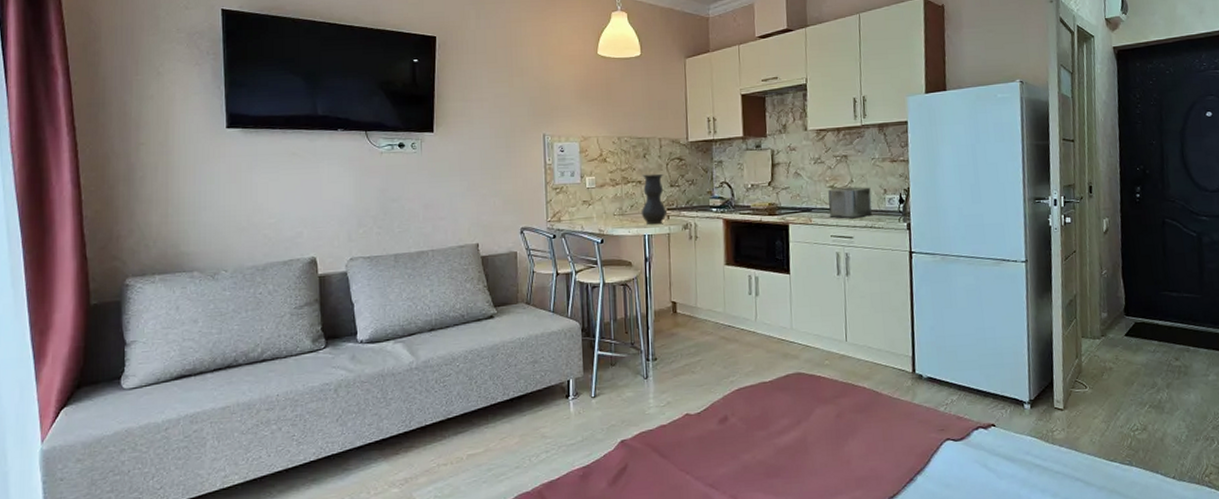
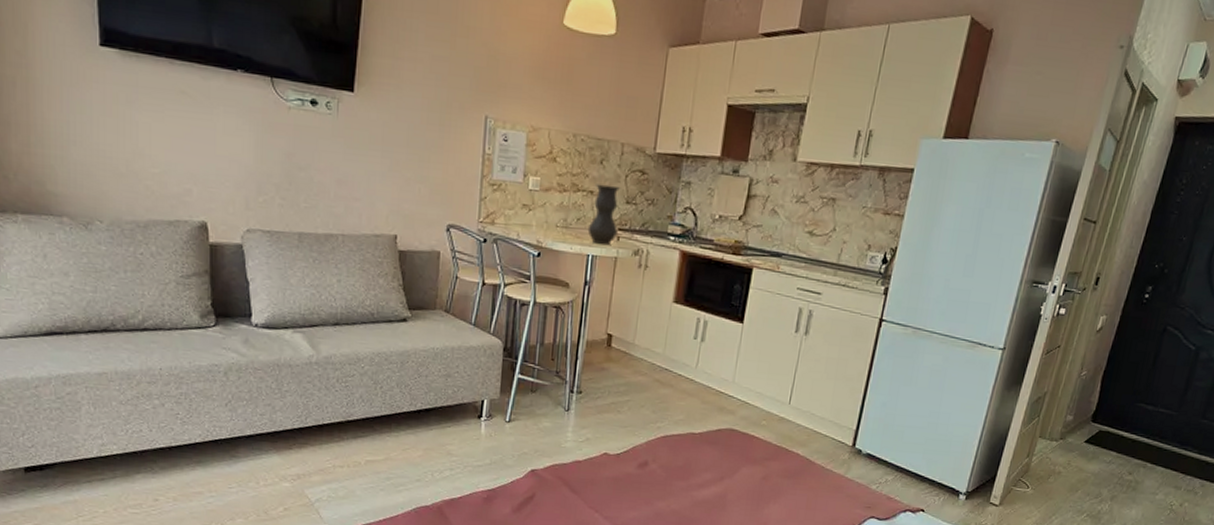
toaster: present [828,186,872,219] -> none [800,234,854,273]

